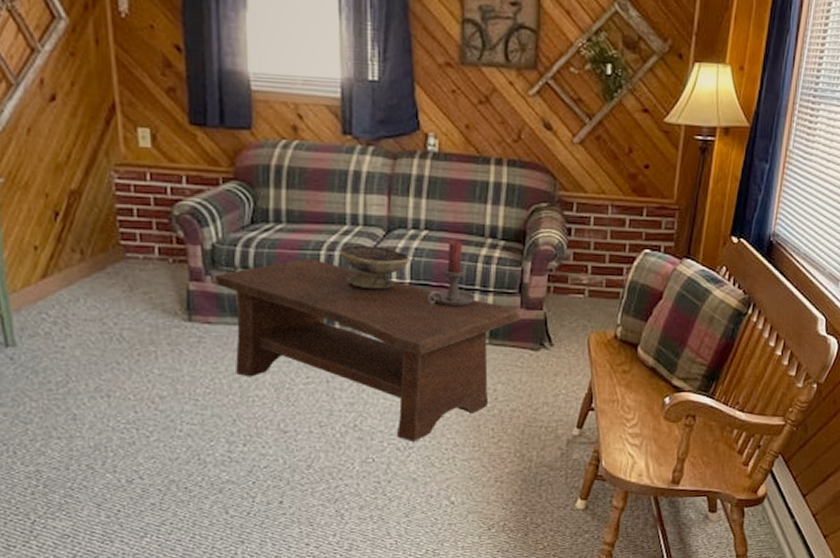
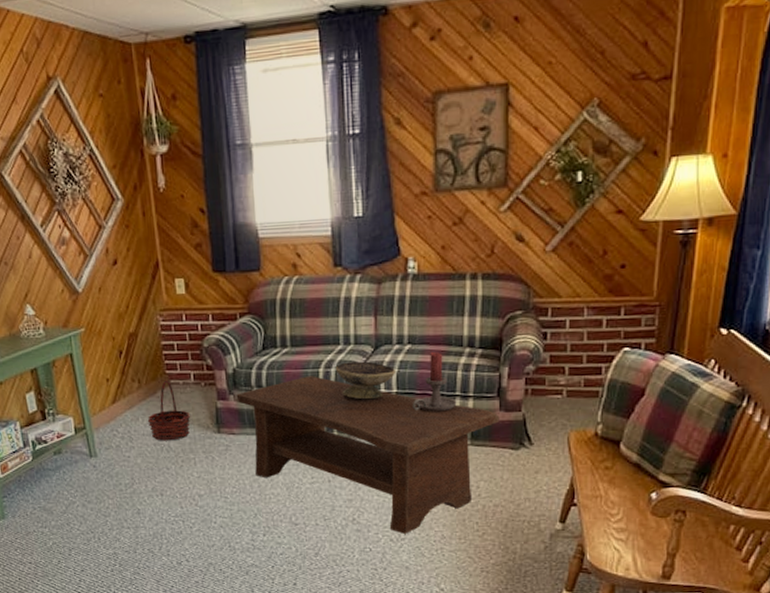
basket: none [91,252,153,329] -> present [147,380,191,441]

